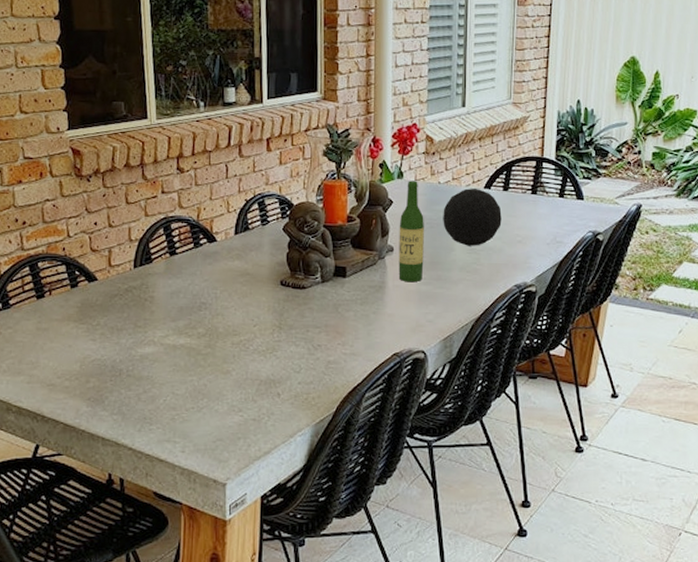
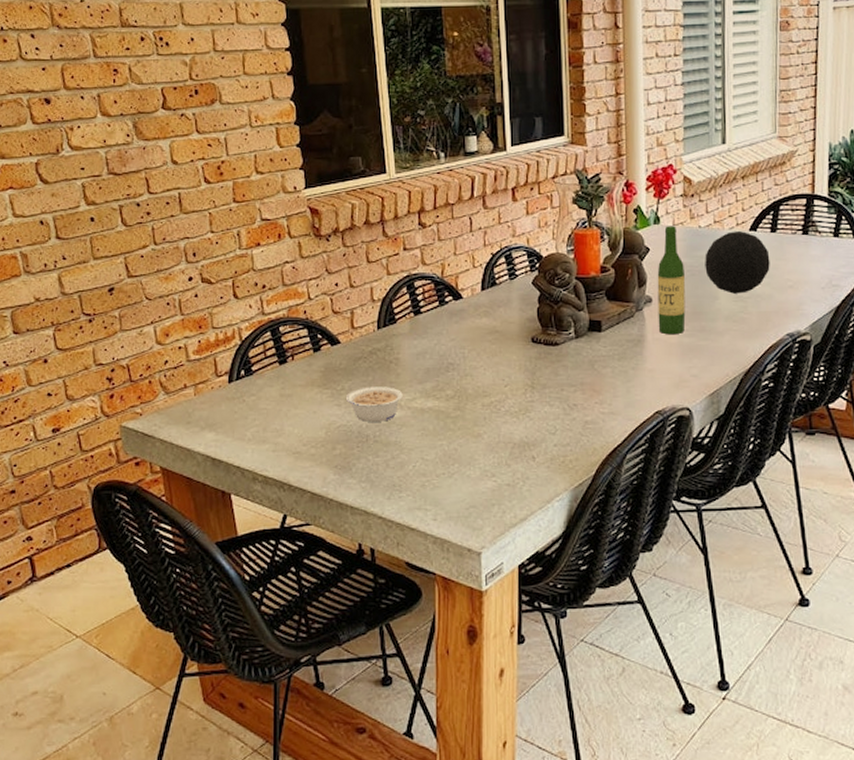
legume: none [100,323,156,358] -> present [345,386,403,423]

